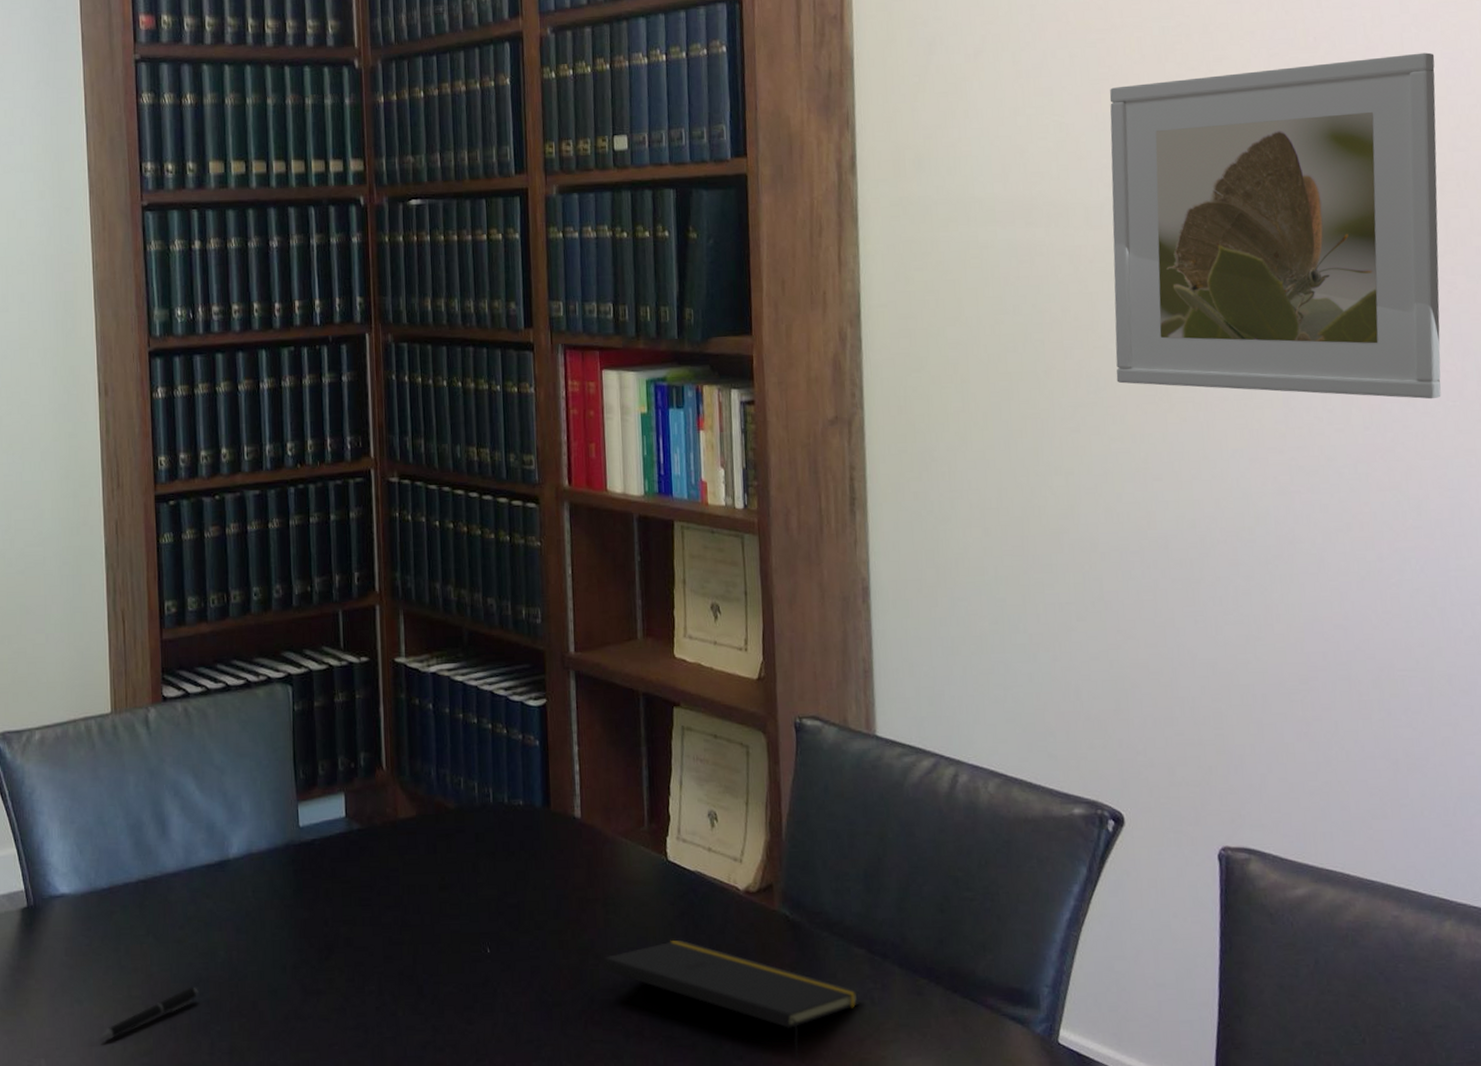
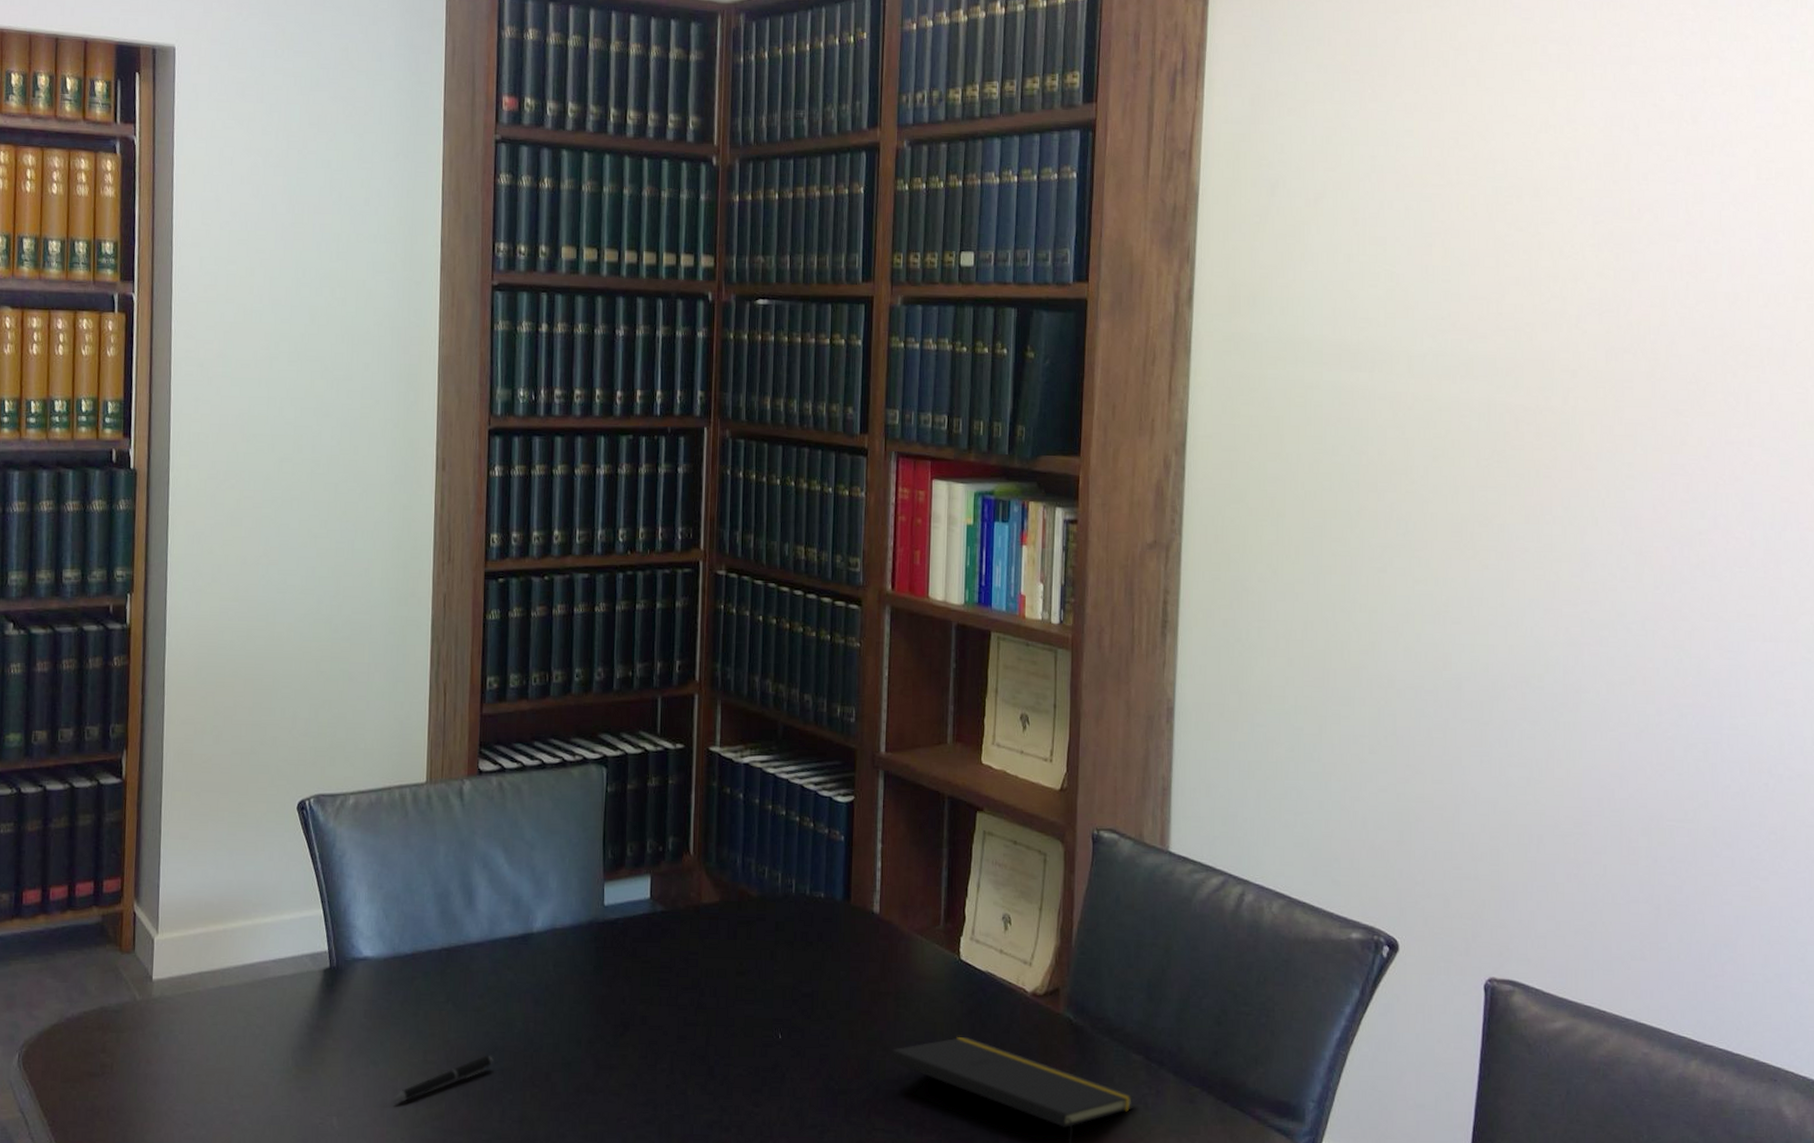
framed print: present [1109,52,1441,400] -> none [1425,231,1750,564]

